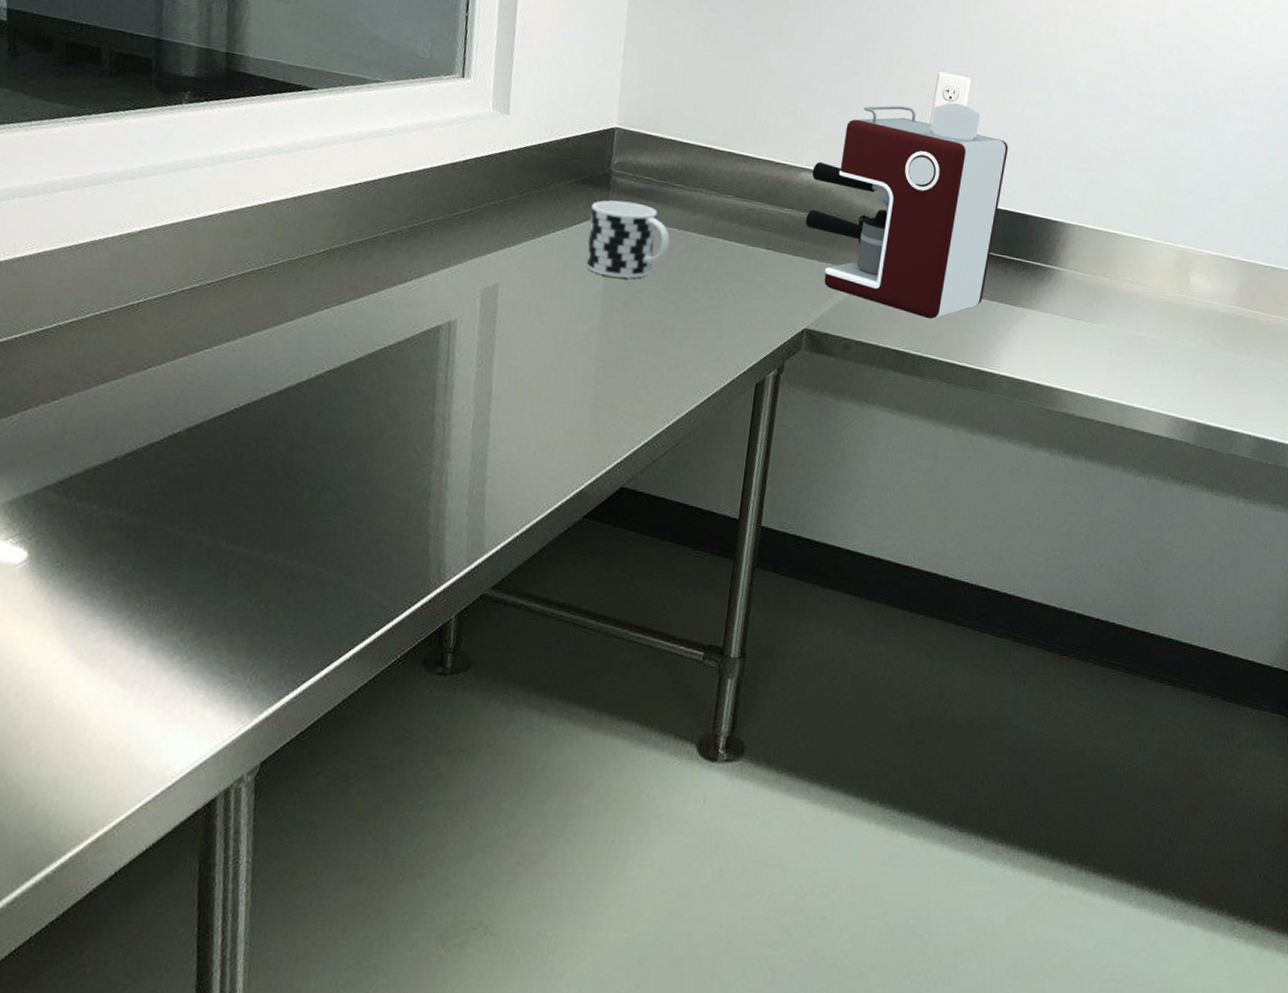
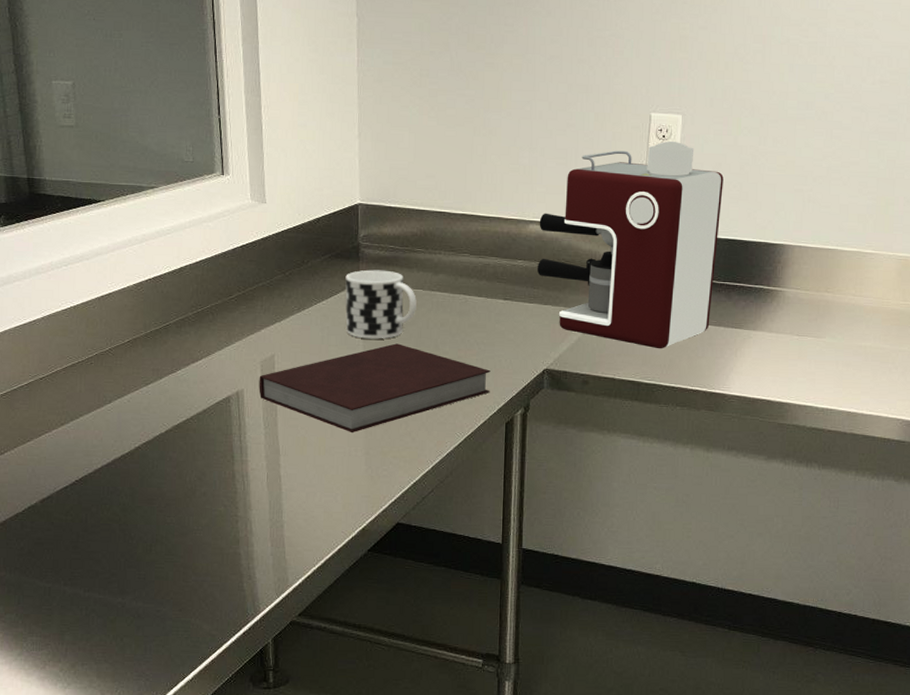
notebook: none [475,284,745,381] -> present [259,343,491,433]

